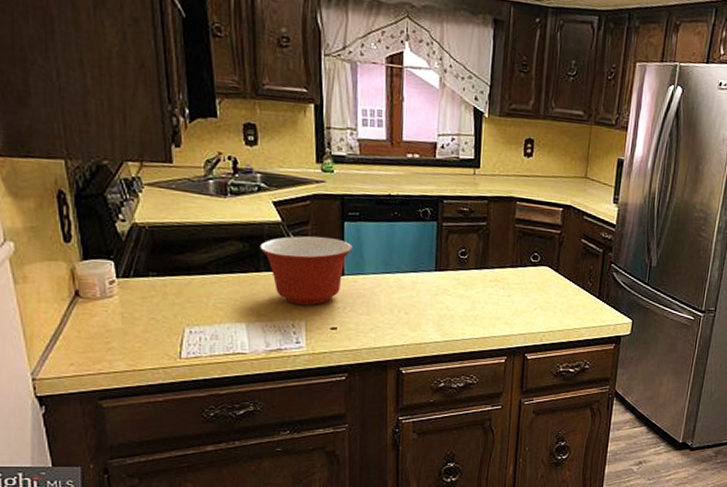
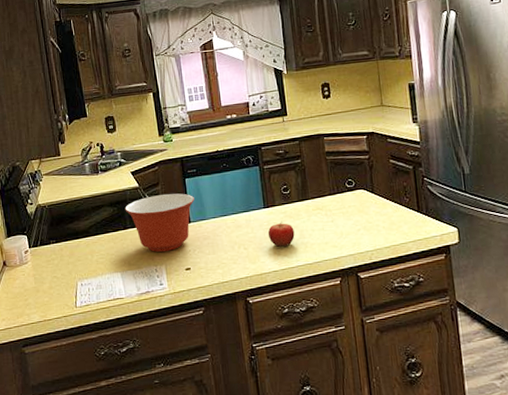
fruit: none [434,288,466,317] -> present [267,221,295,247]

